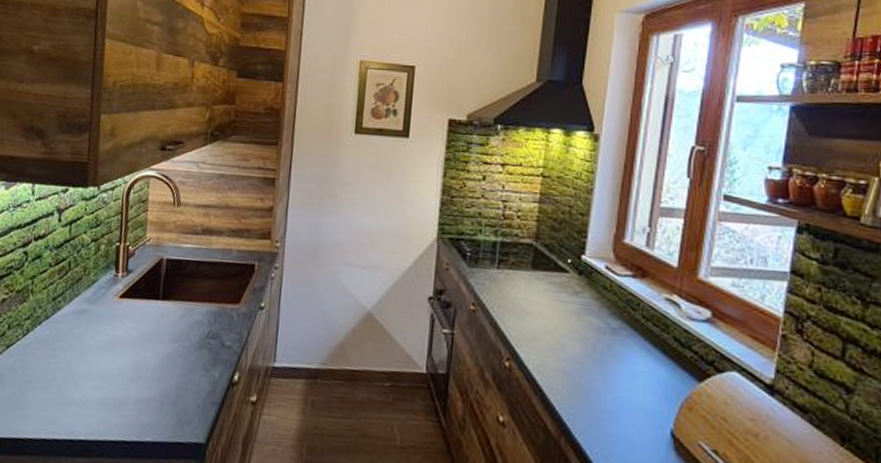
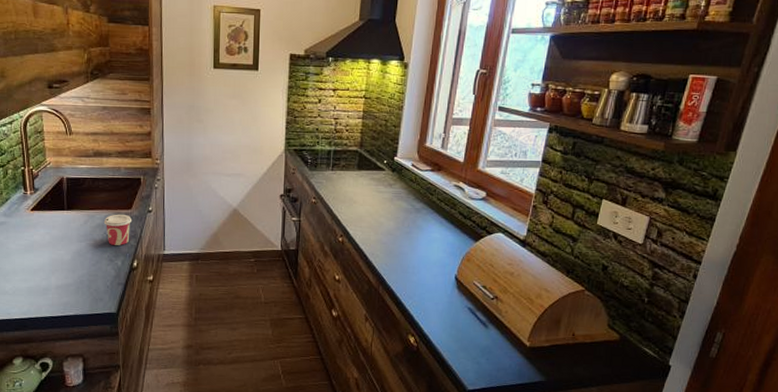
cup: none [203,309,239,351] -> present [103,214,133,245]

